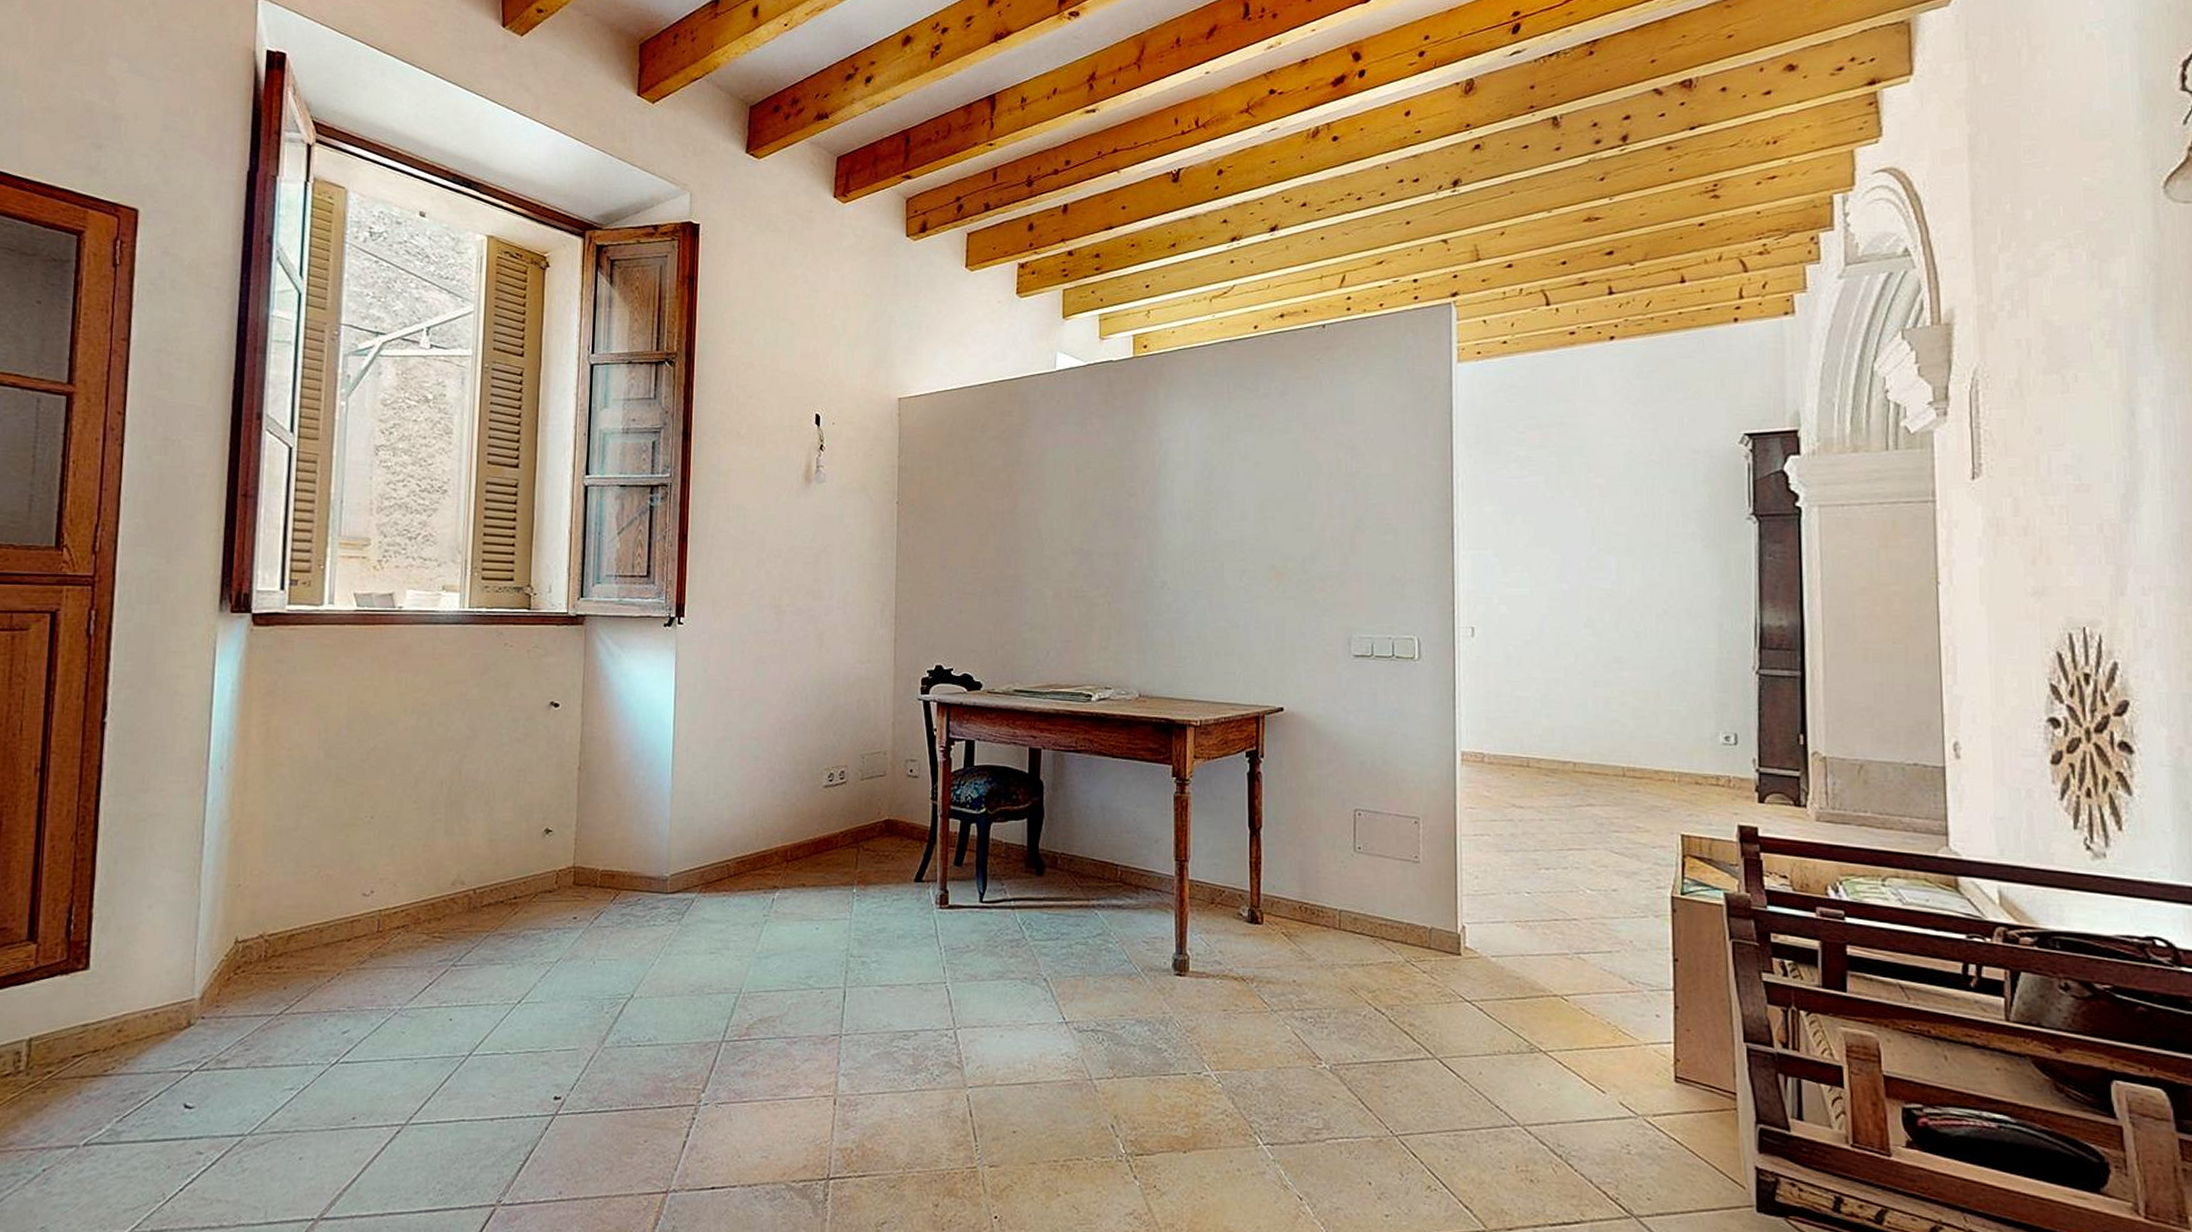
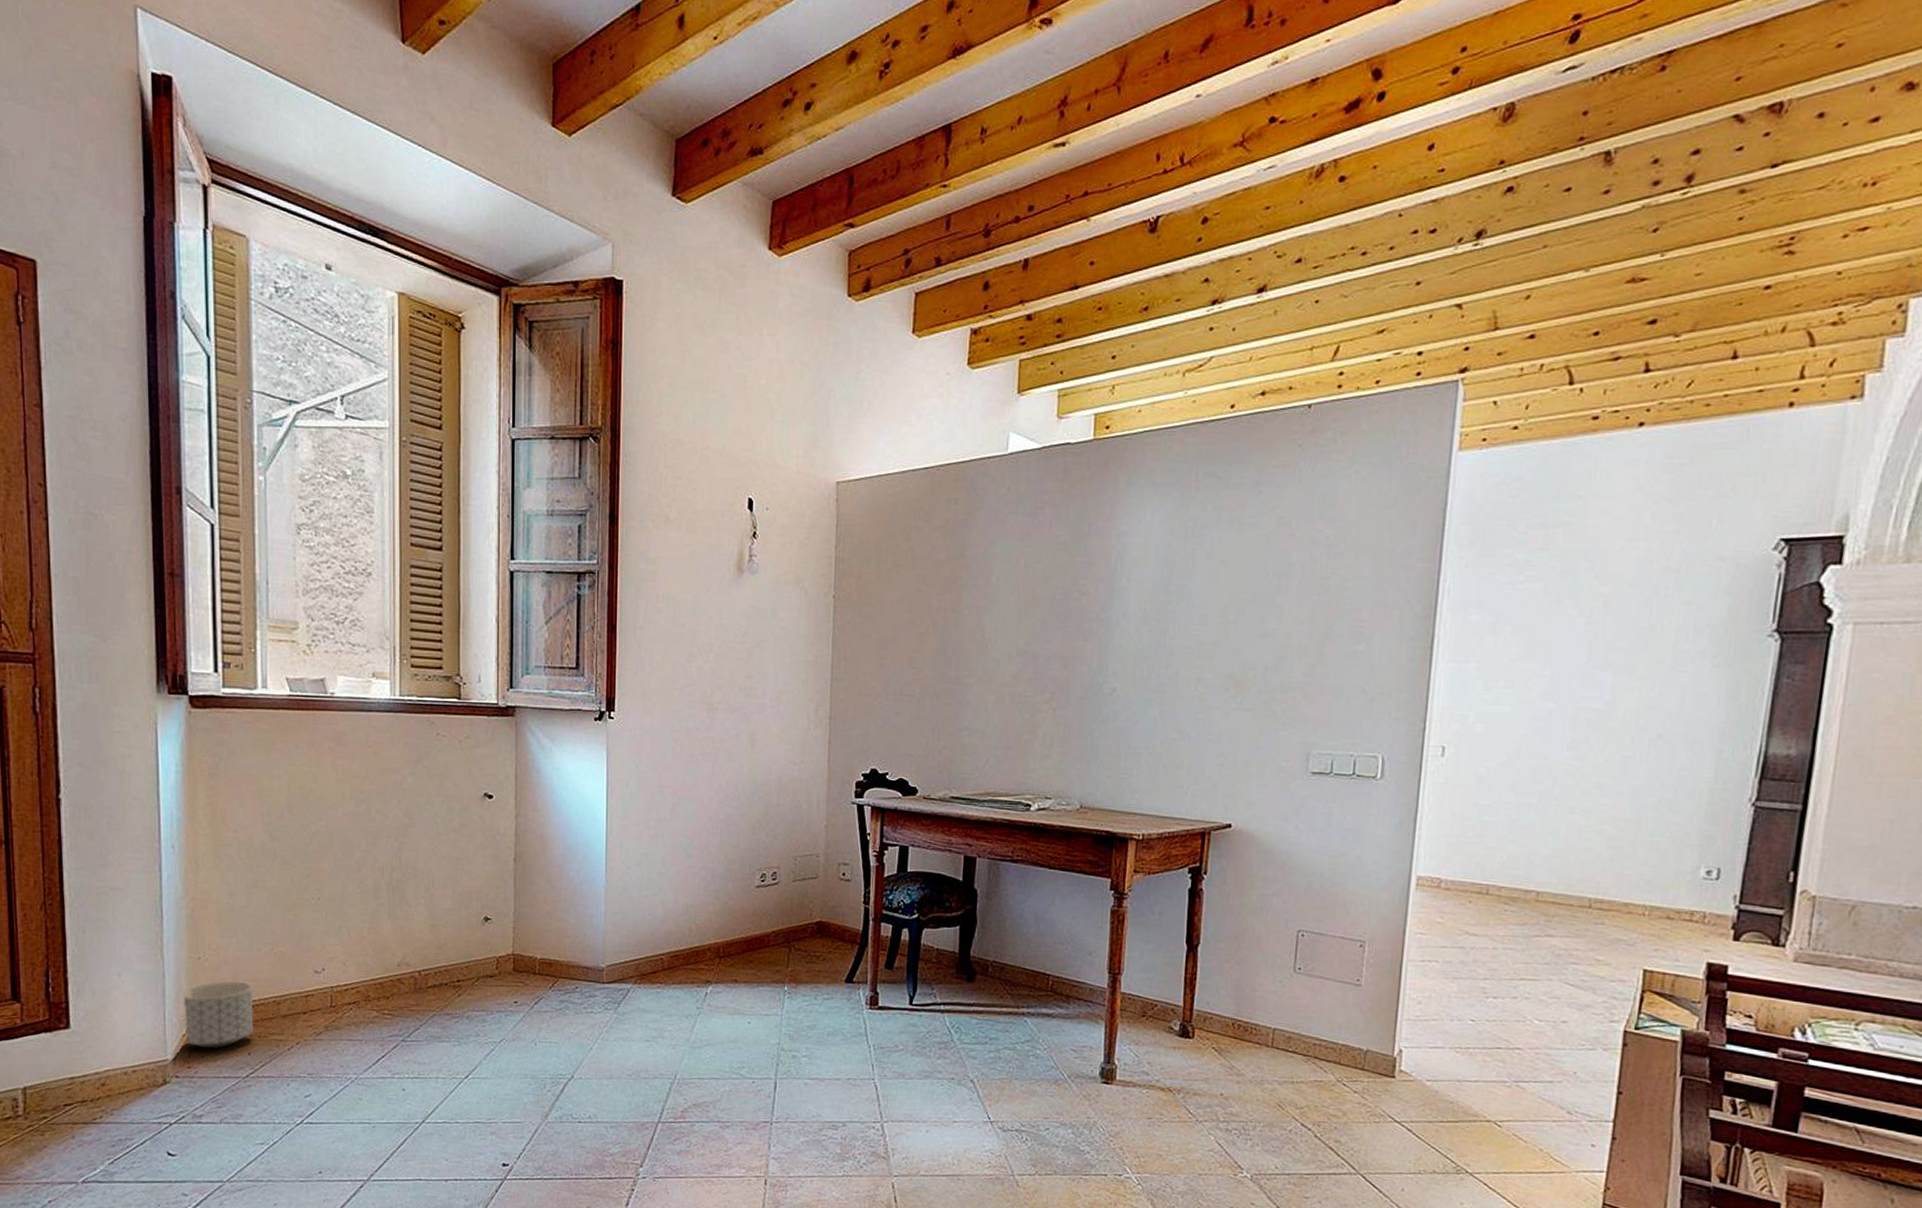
planter: none [217,908,294,985] -> present [183,980,253,1049]

